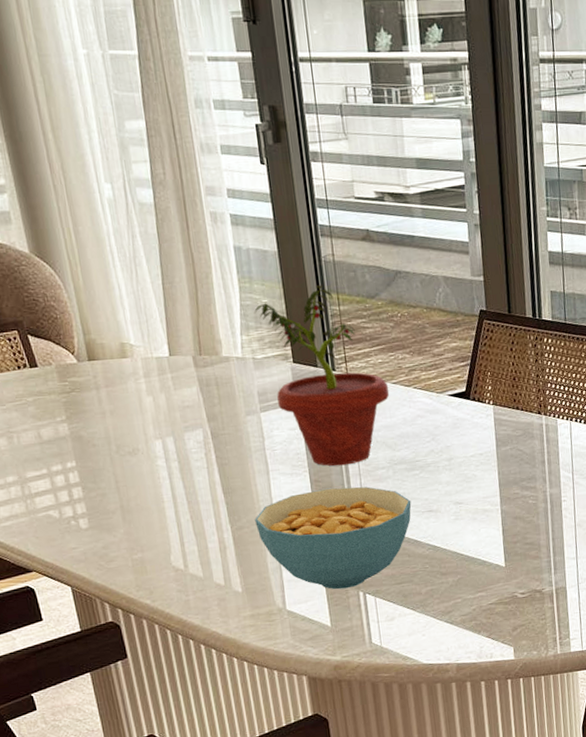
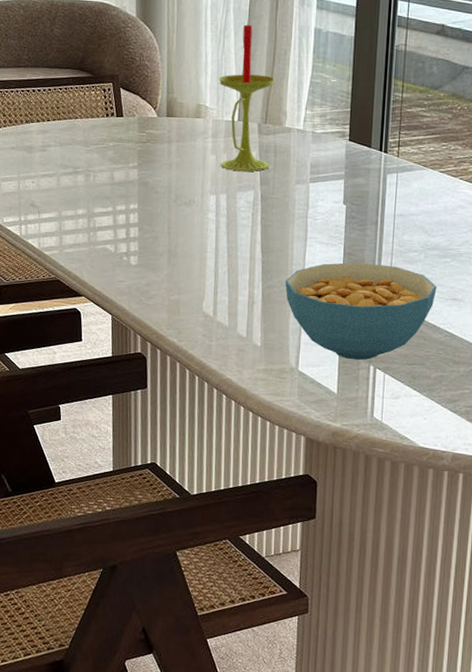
candle: none [138,249,214,411] -> present [218,24,276,171]
potted plant: present [254,285,390,466] -> none [322,72,436,243]

